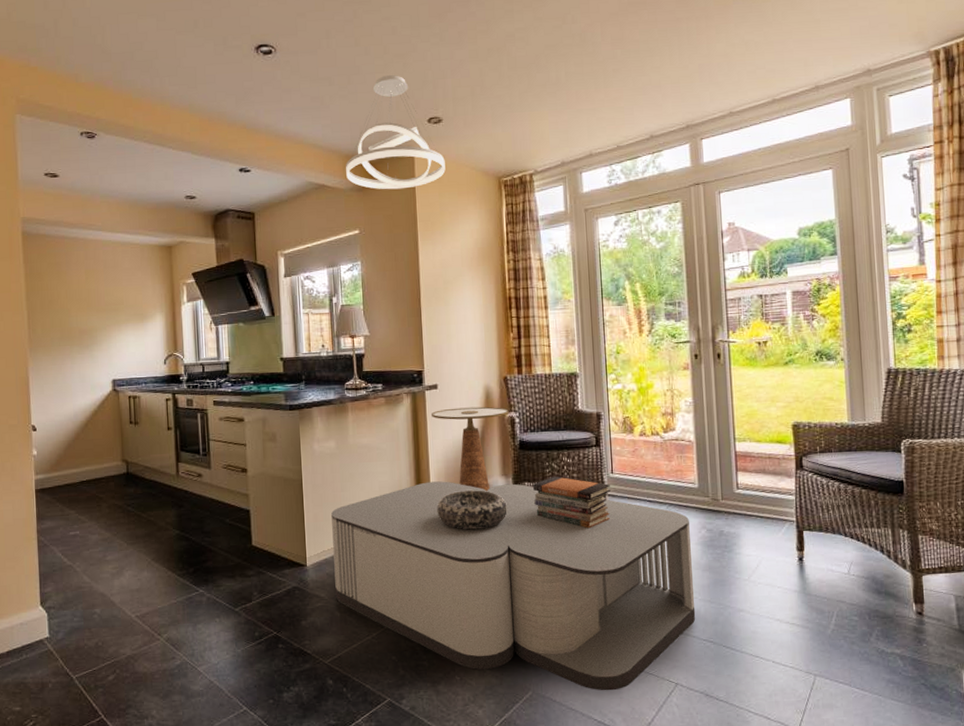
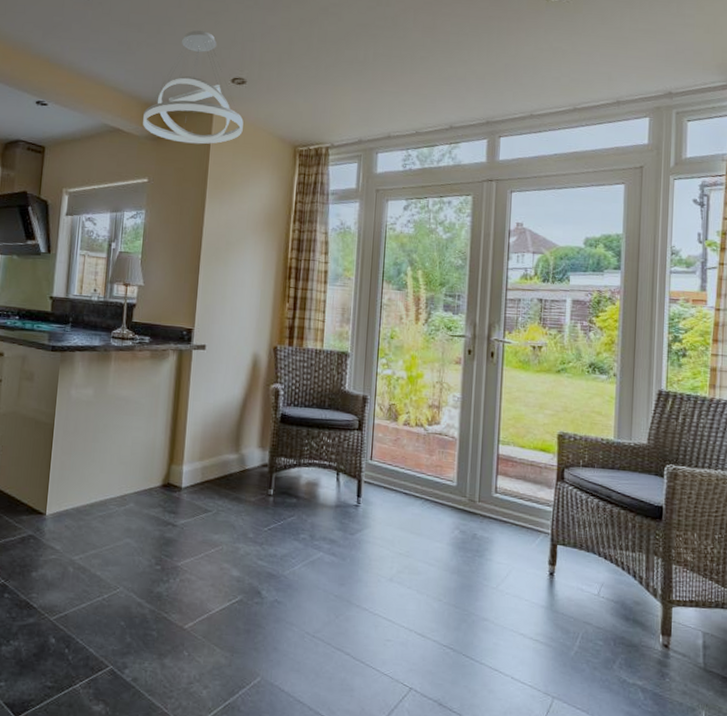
coffee table: present [331,481,696,691] -> none [71,443,443,688]
side table: present [432,406,509,492] -> none [196,371,275,462]
decorative bowl: present [437,490,507,530] -> none [187,457,260,500]
book stack: present [533,476,610,529] -> none [288,455,368,514]

